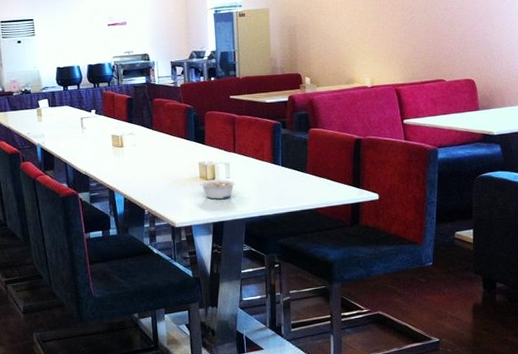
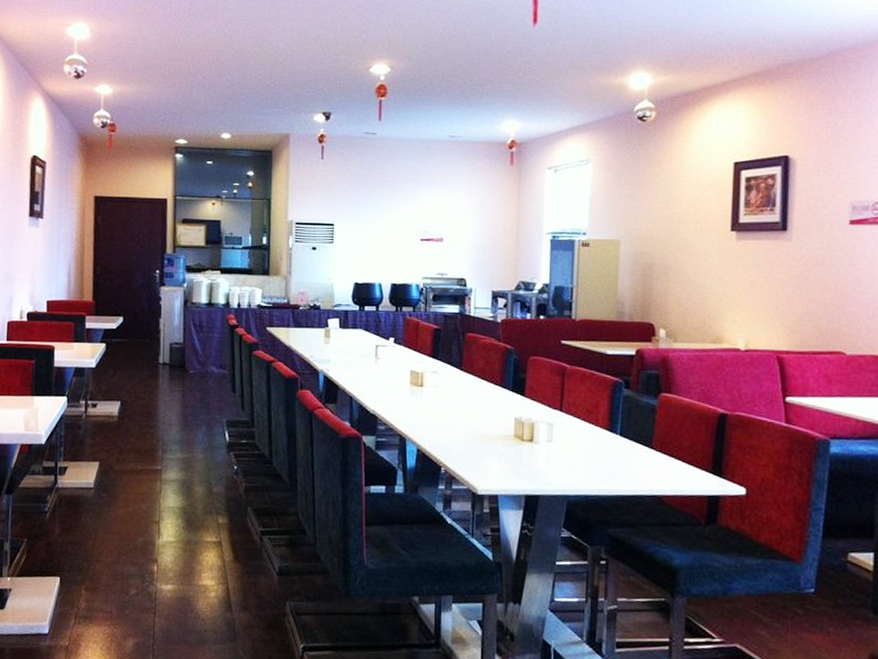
legume: present [200,179,236,199] -> none [514,440,559,467]

